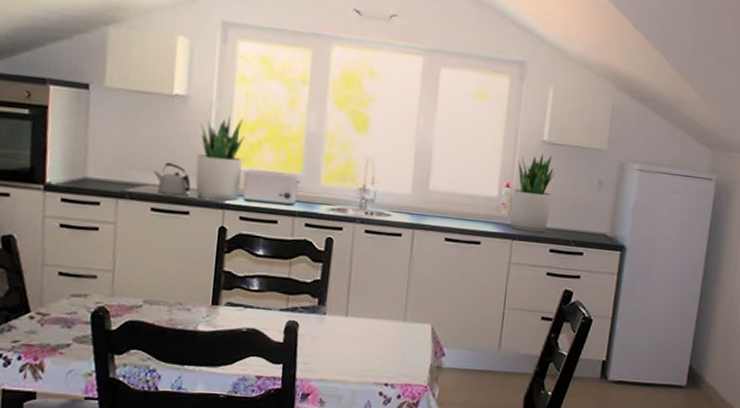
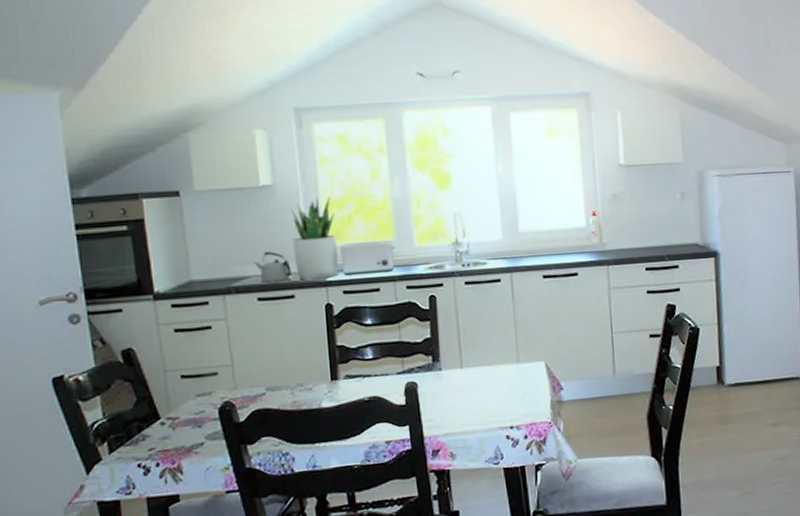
planter: present [510,153,555,233] -> none [599,177,640,255]

